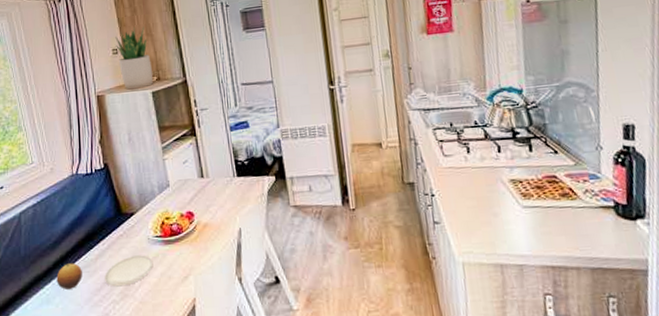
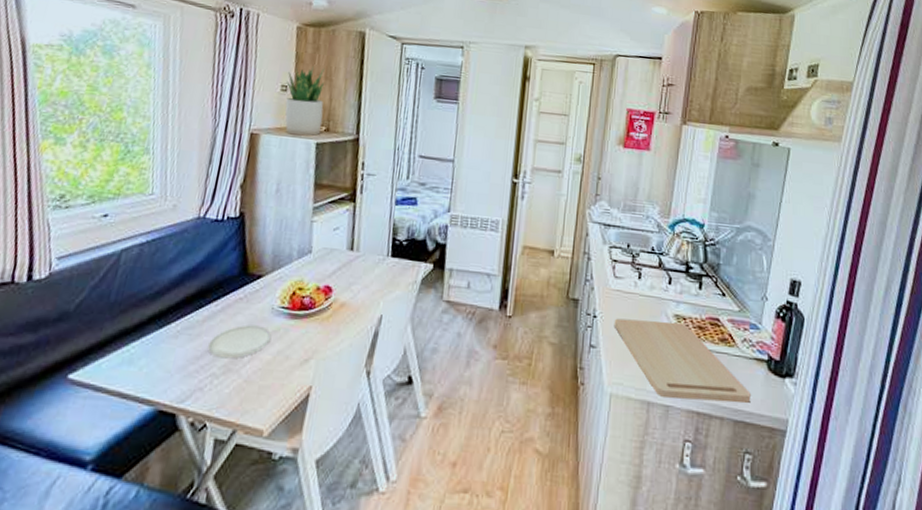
fruit: present [56,263,82,290] -> none [147,320,183,352]
cutting board: none [452,186,605,259] -> present [614,318,751,404]

